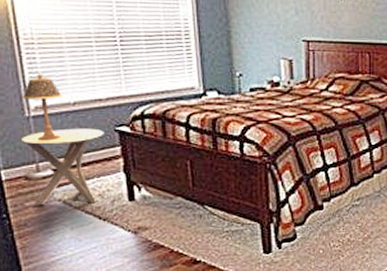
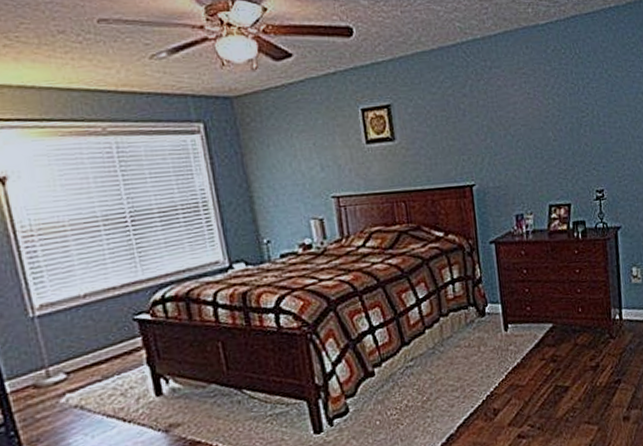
table lamp: present [22,74,63,141] -> none [24,268,74,342]
side table: present [22,128,105,206] -> none [27,320,122,417]

